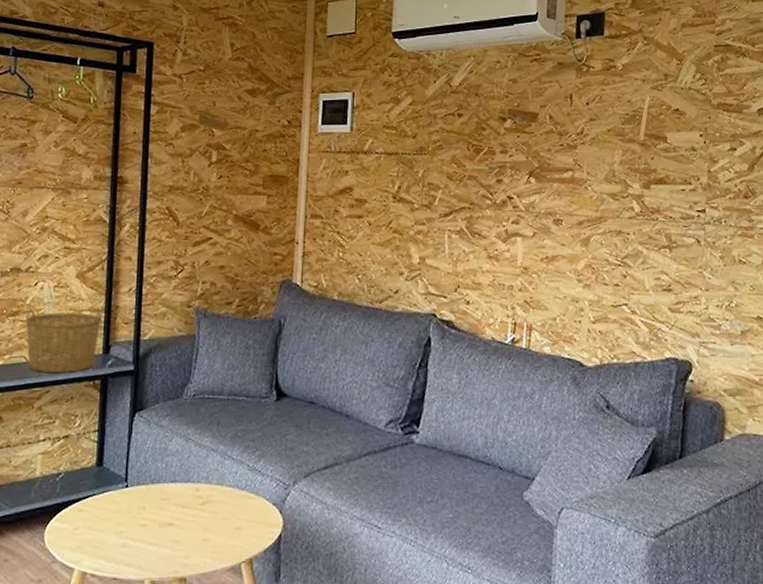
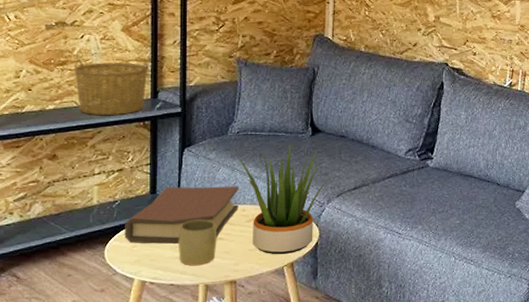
hardback book: none [66,459,193,528] -> present [124,186,239,244]
mug: none [123,499,167,557] -> present [178,219,217,266]
potted plant: none [193,412,299,548] -> present [238,145,332,255]

